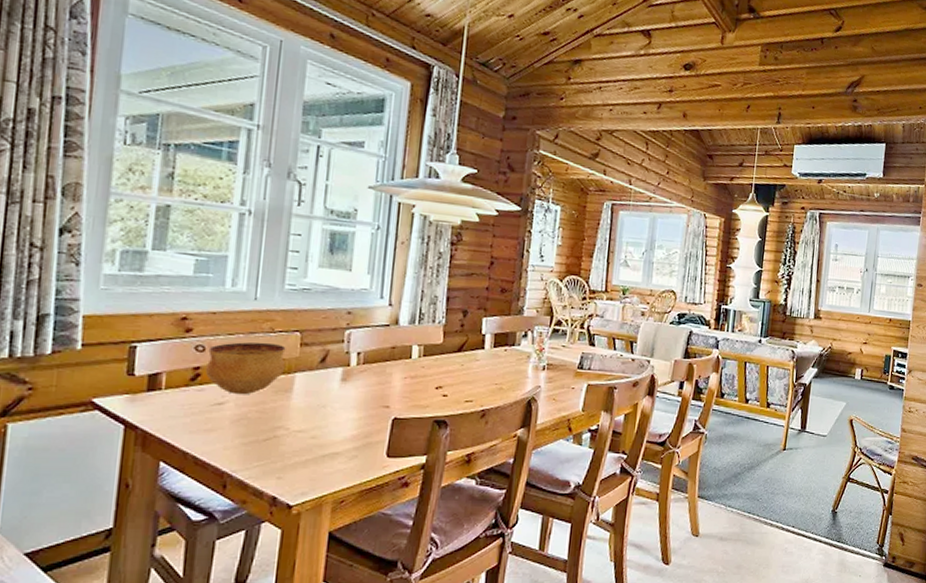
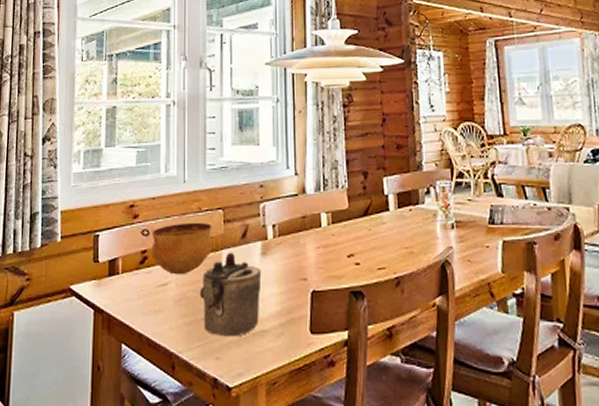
teapot: none [263,375,340,458] -> present [199,251,262,337]

